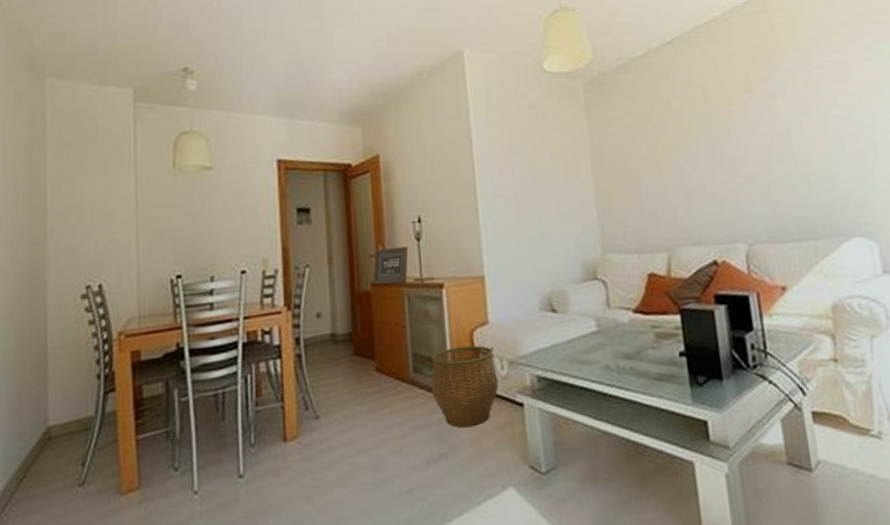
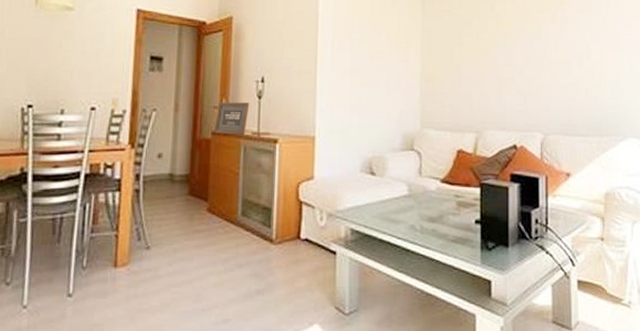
basket: present [431,345,499,428] -> none [256,196,317,269]

